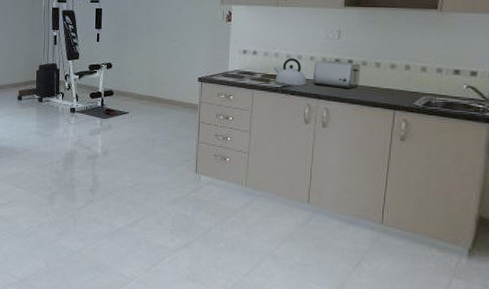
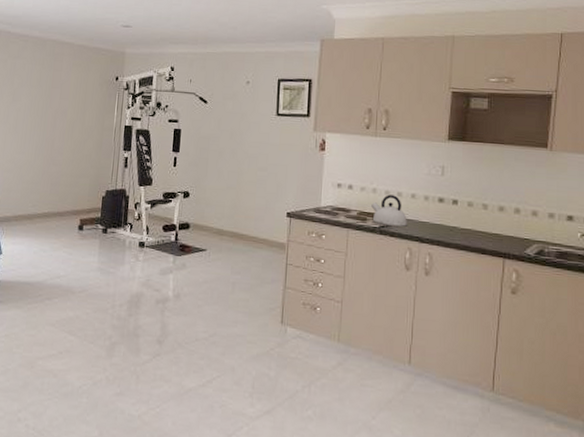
toaster: present [313,60,361,90] -> none [415,198,466,234]

